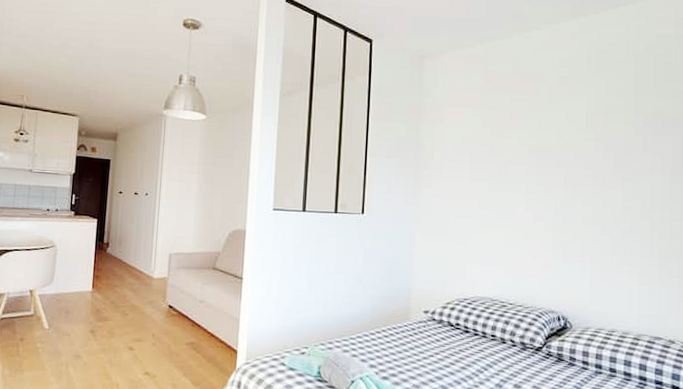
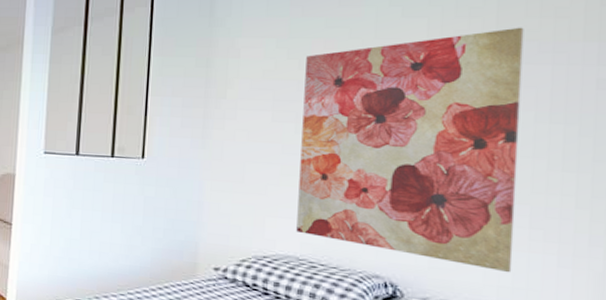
wall art: none [490,105,654,304] -> present [296,27,524,273]

